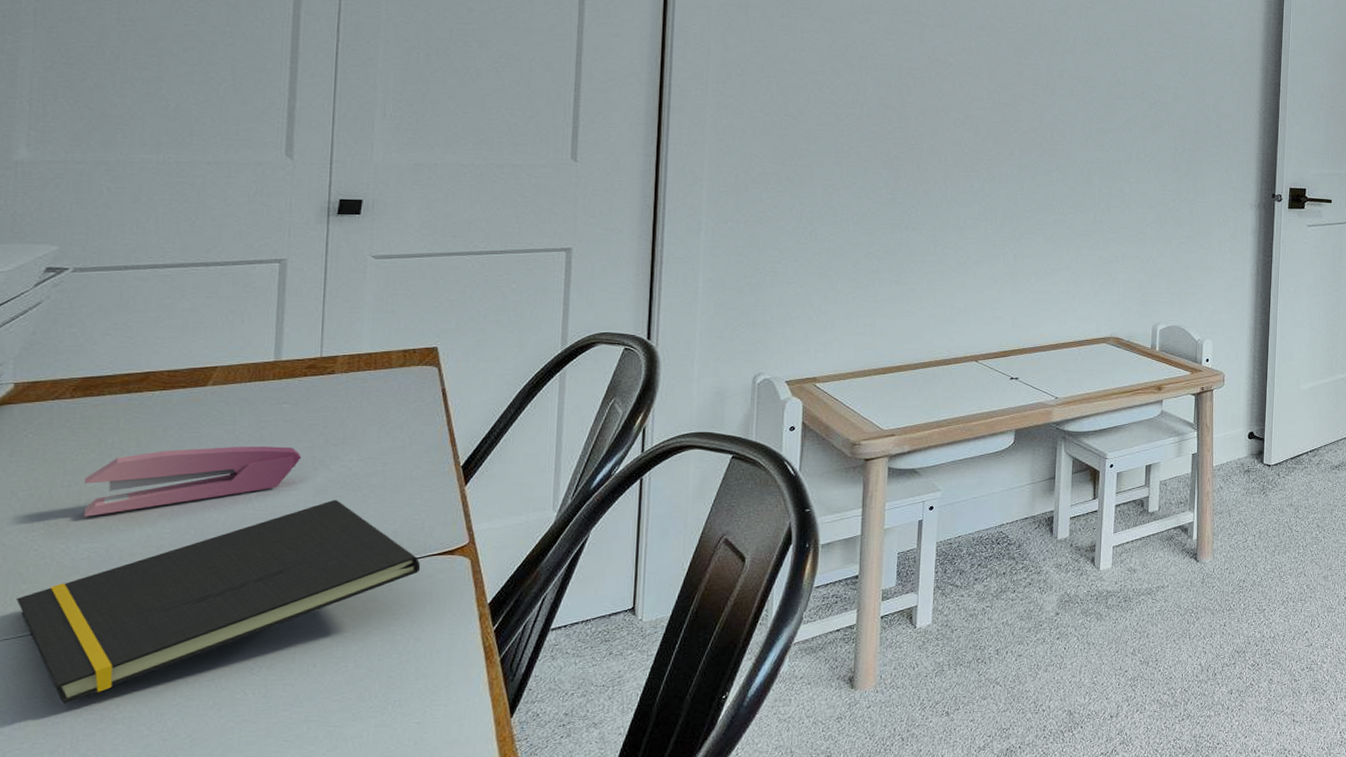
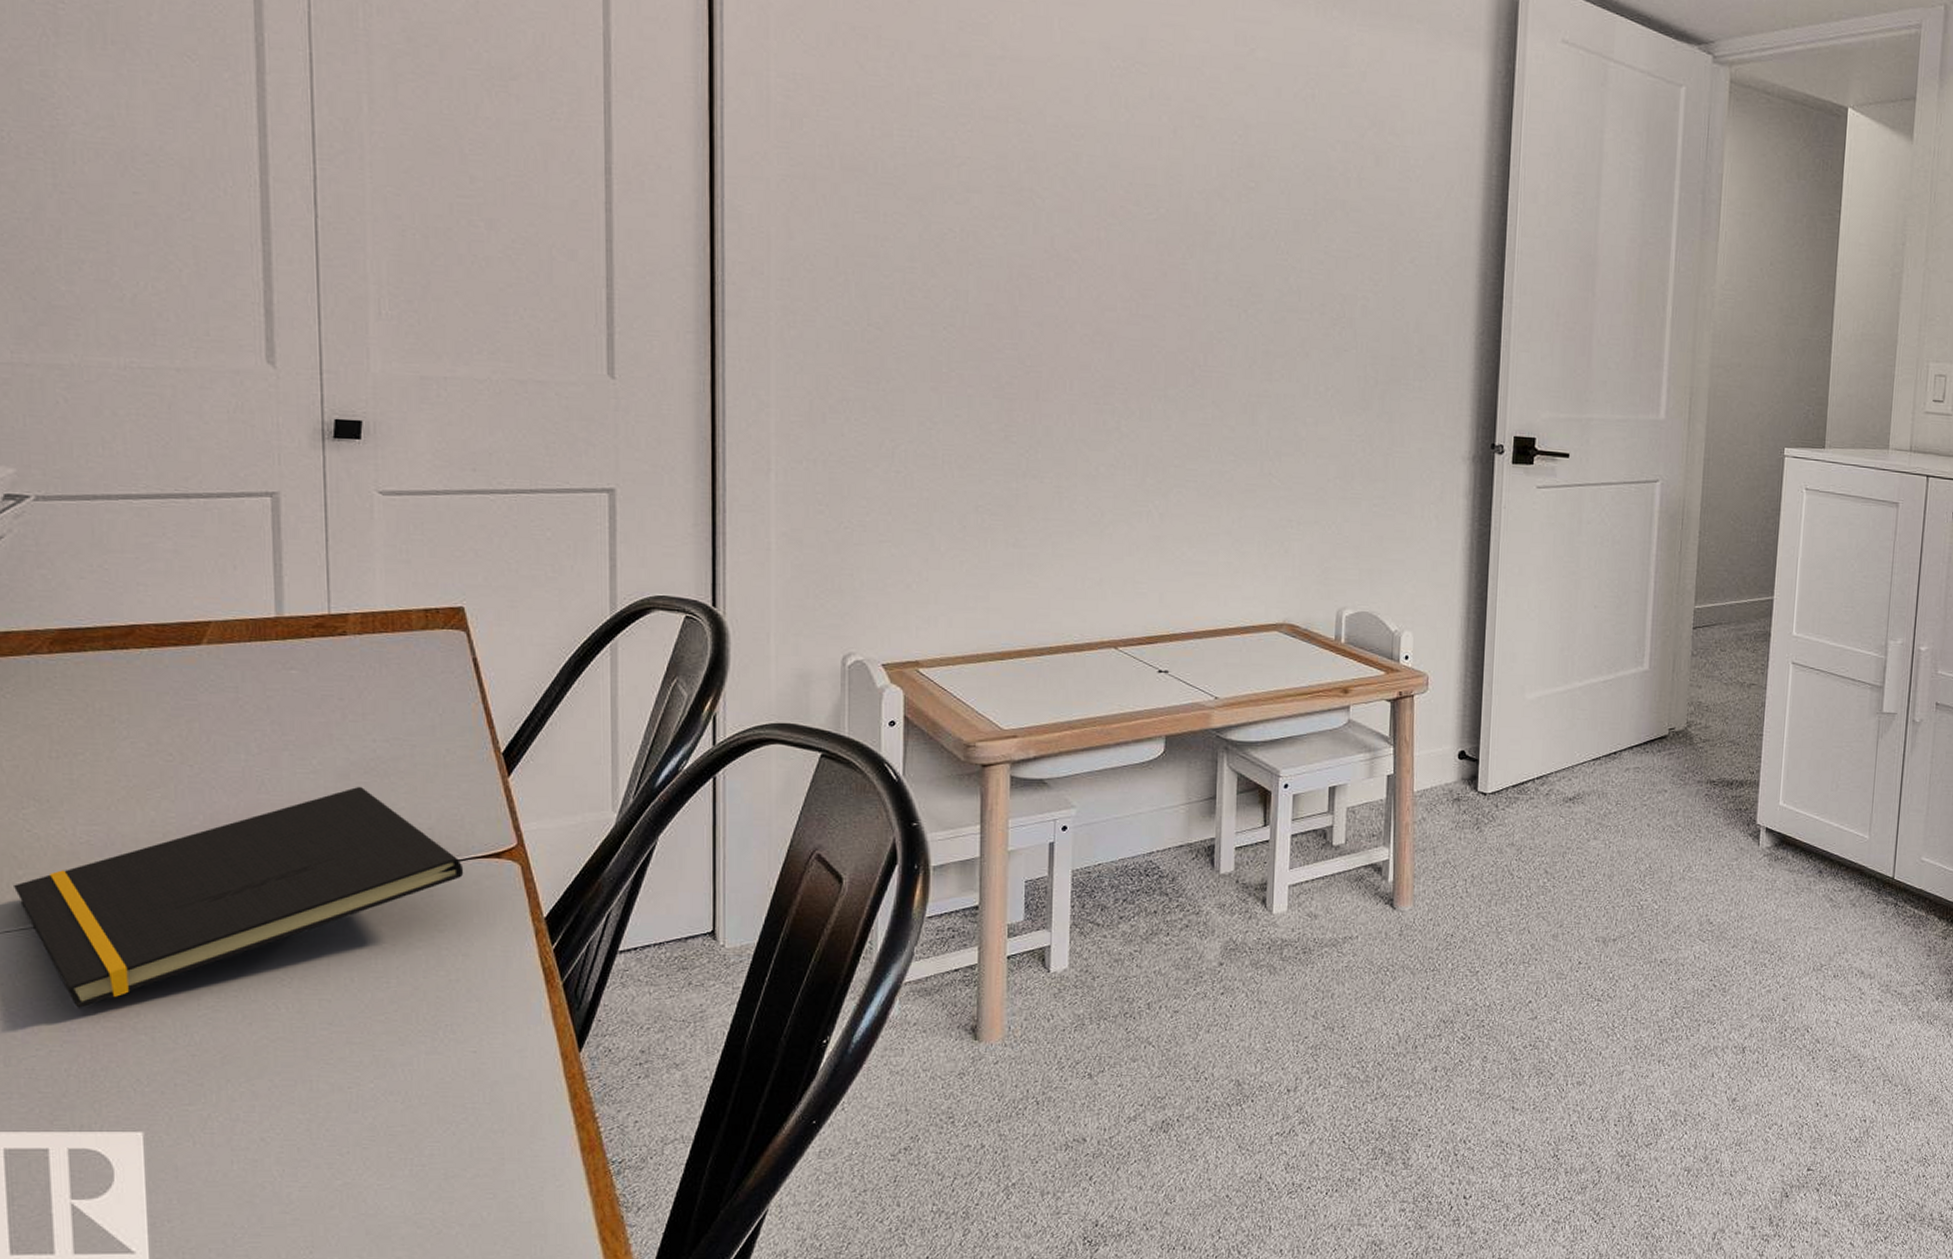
stapler: present [83,446,302,517] -> none [73,718,317,795]

